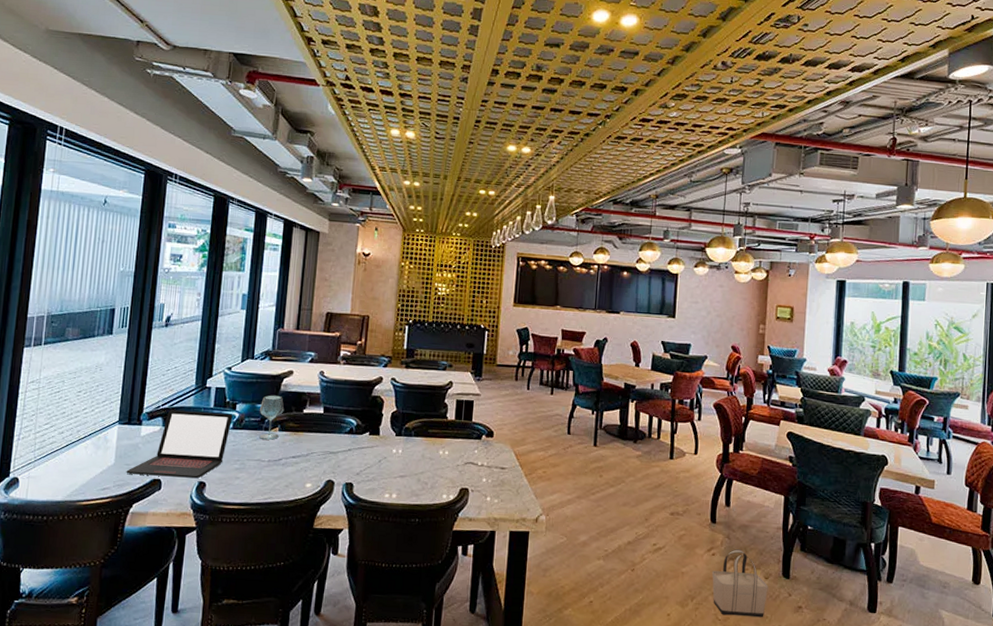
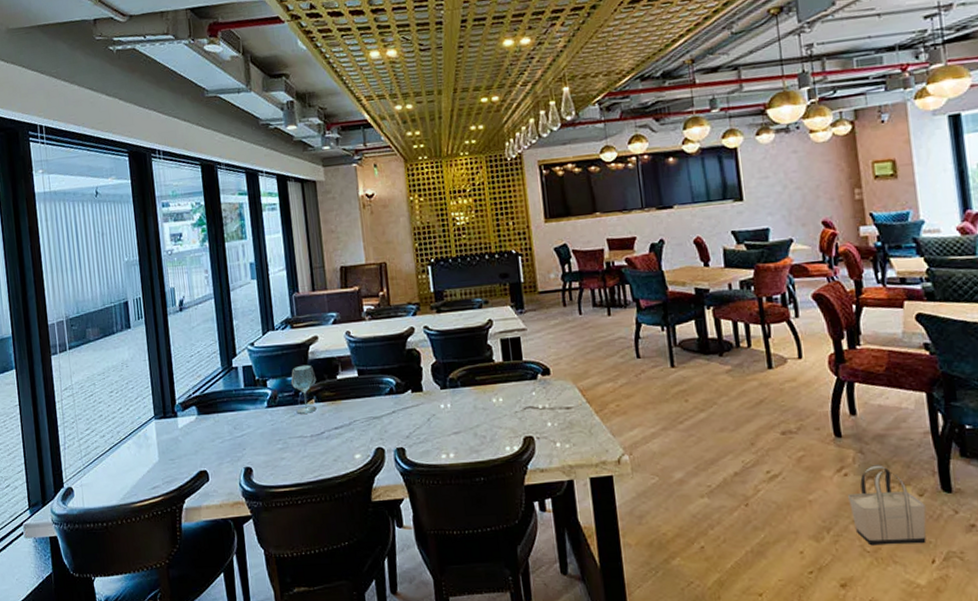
laptop: present [126,409,233,479] -> none [171,392,266,469]

